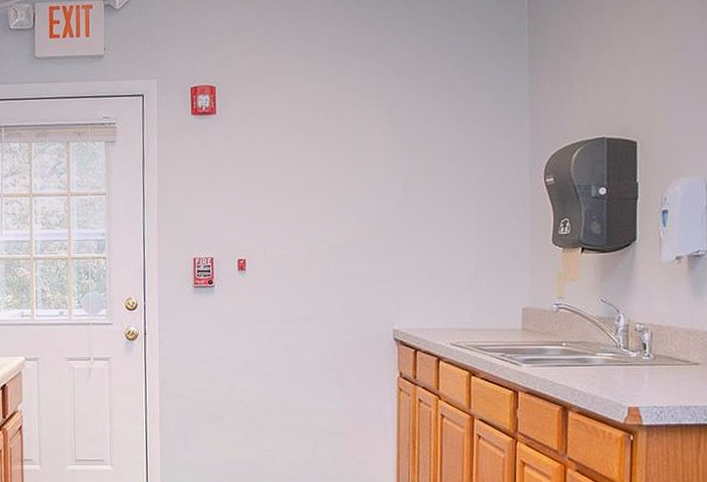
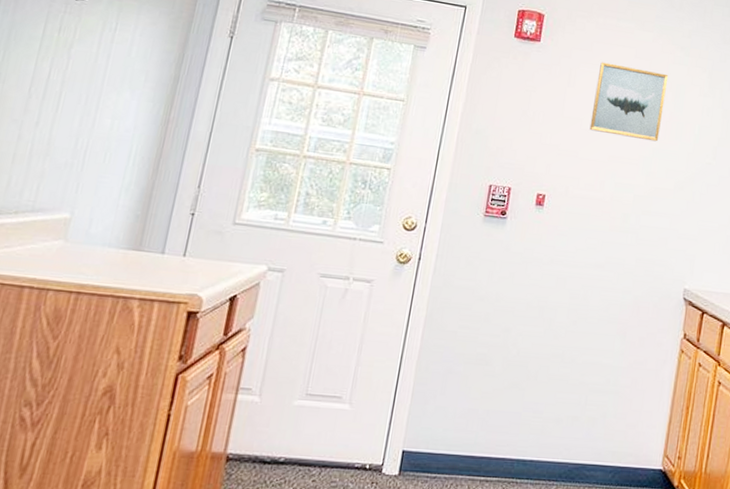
wall art: none [276,120,346,191] -> present [589,62,669,142]

